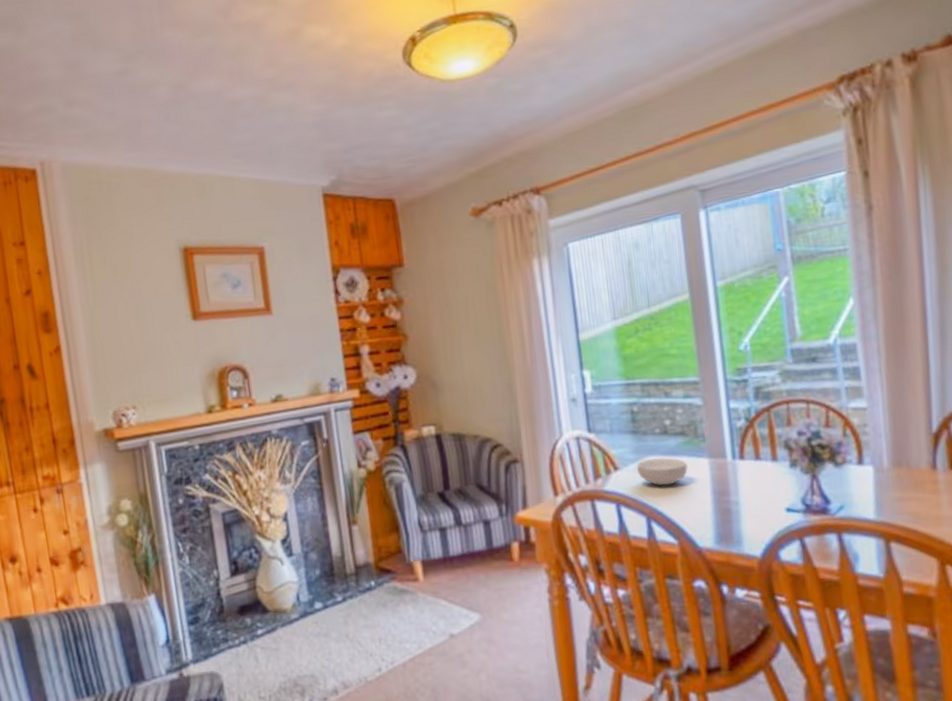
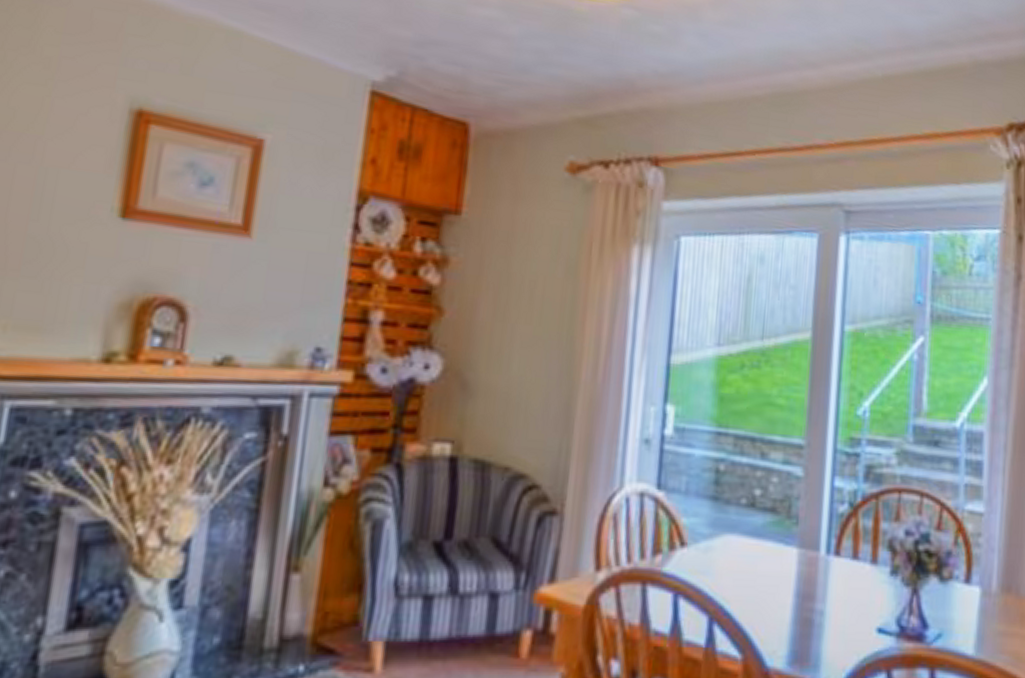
cereal bowl: present [636,457,688,486] -> none [708,537,772,577]

